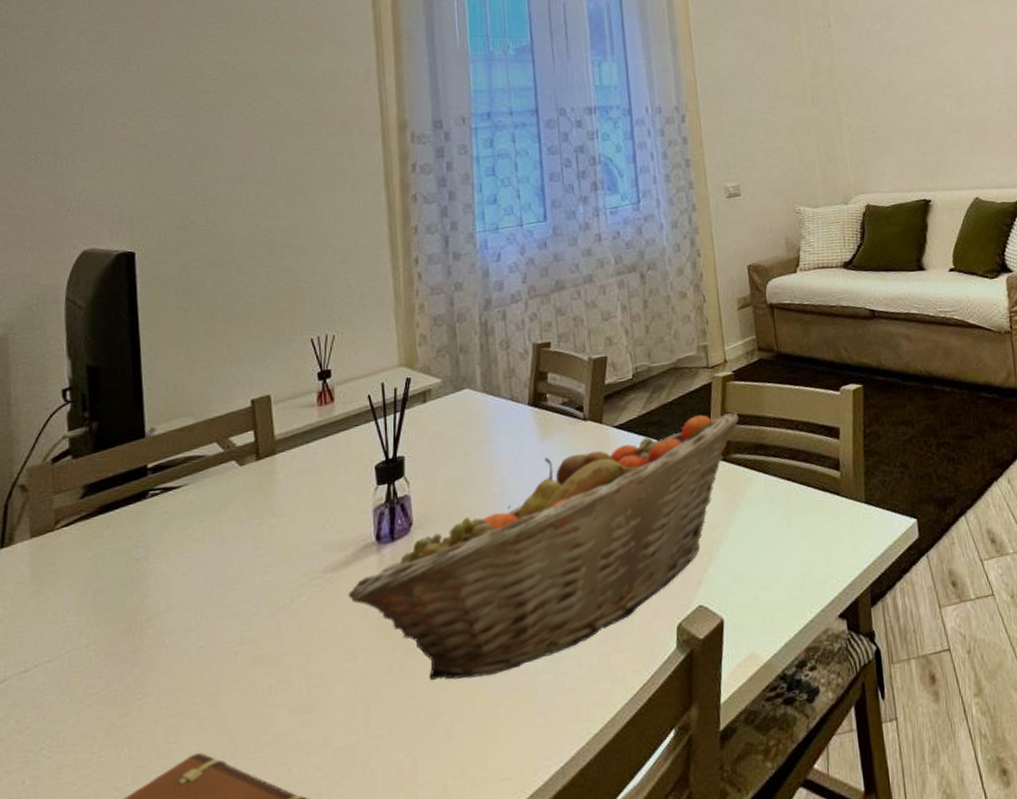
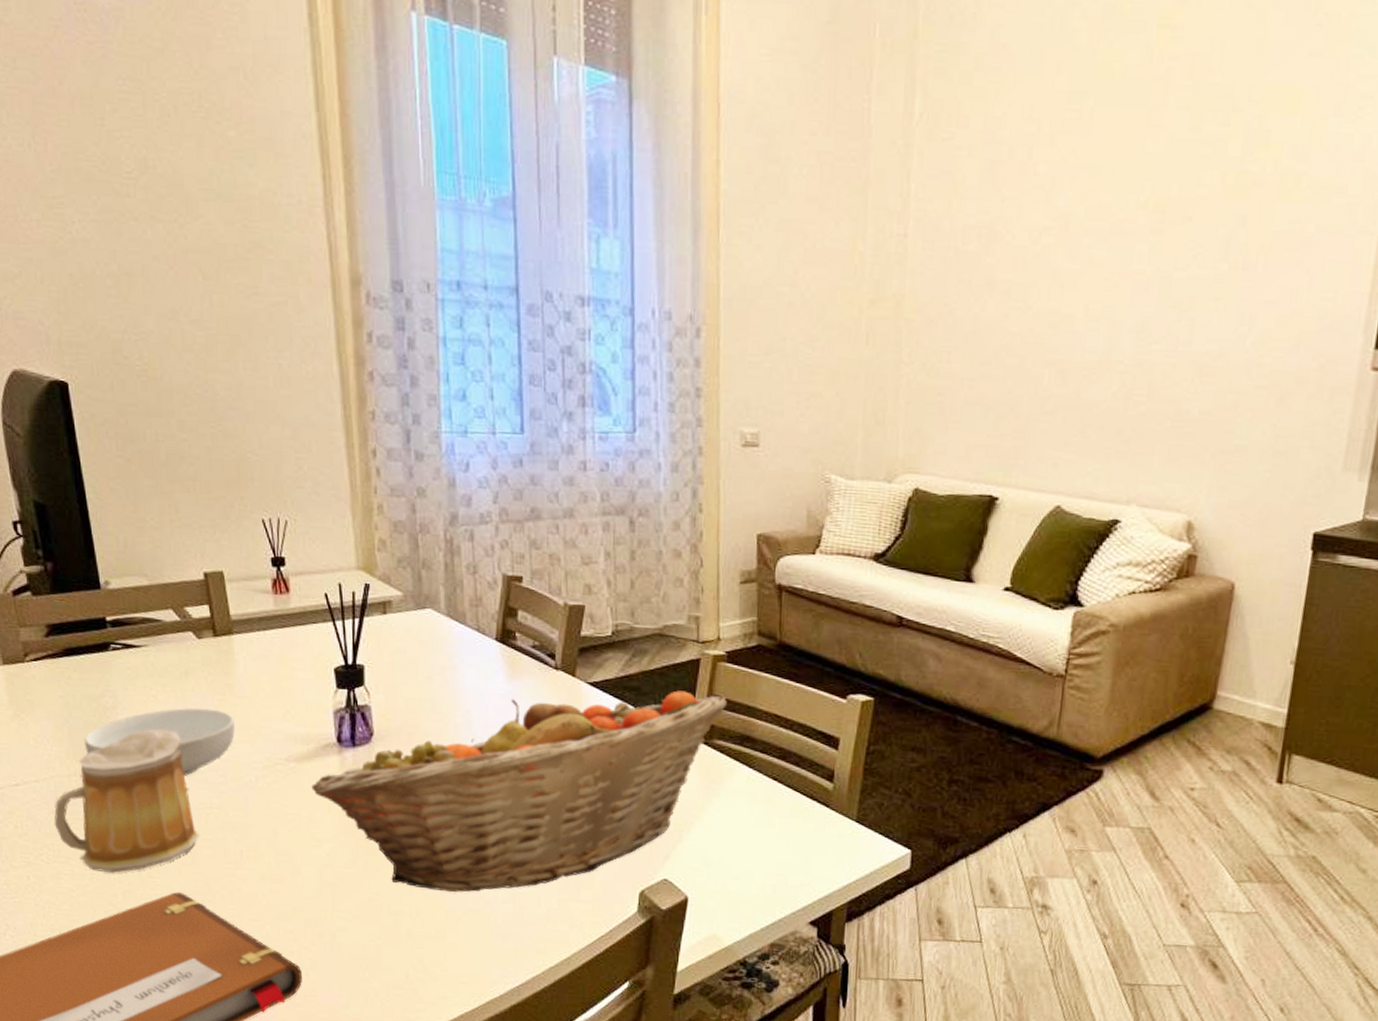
mug: none [62,568,226,753] -> present [54,728,200,873]
cereal bowl: none [109,534,272,616] -> present [84,707,235,776]

